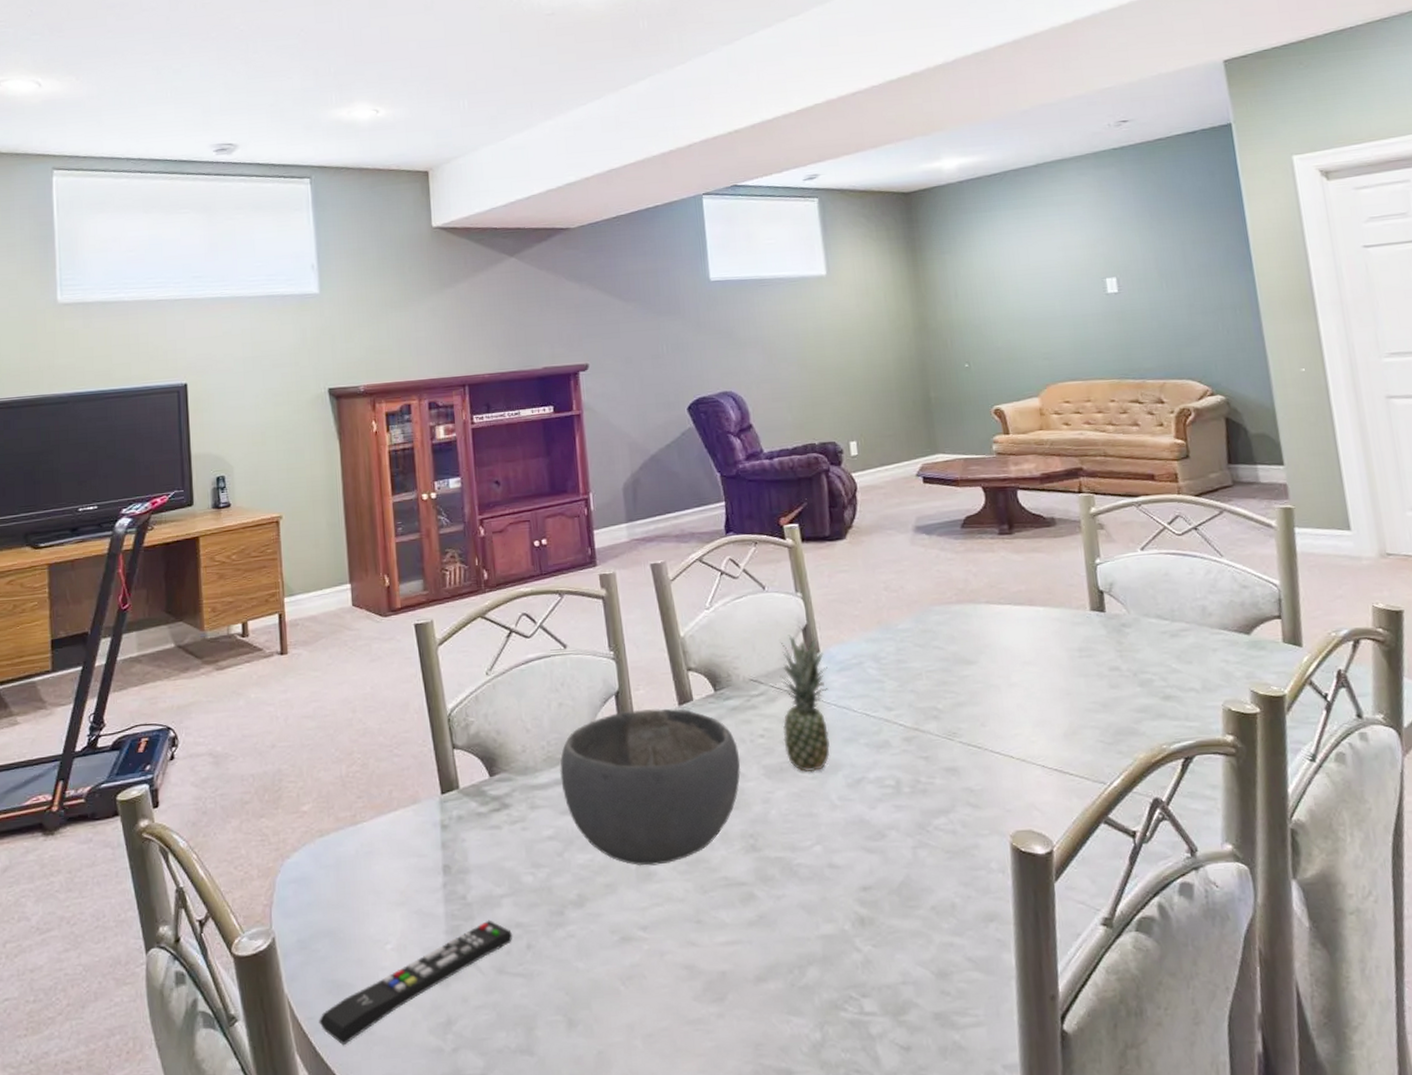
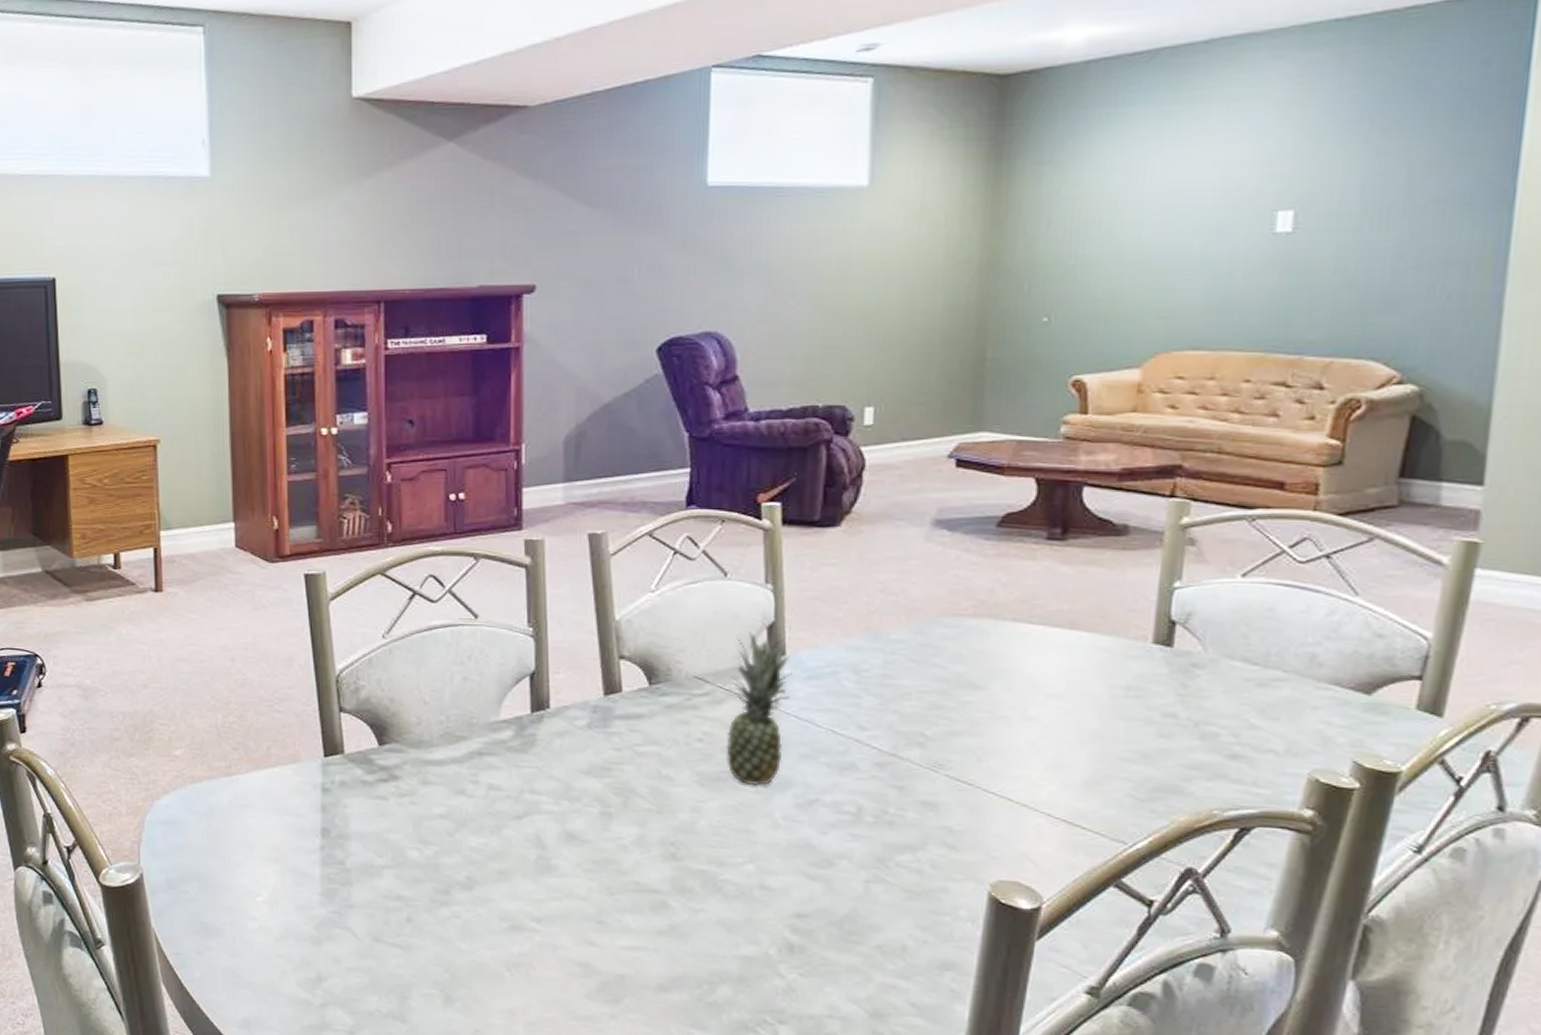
remote control: present [319,920,513,1046] -> none [185,888,393,984]
bowl: present [560,708,741,866] -> none [459,694,670,860]

